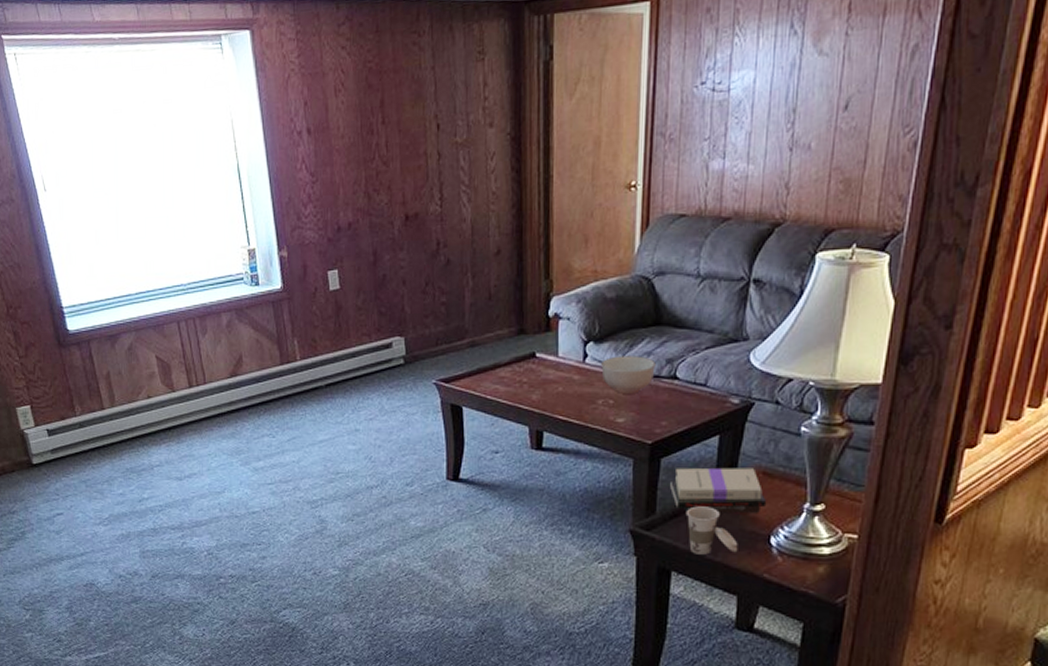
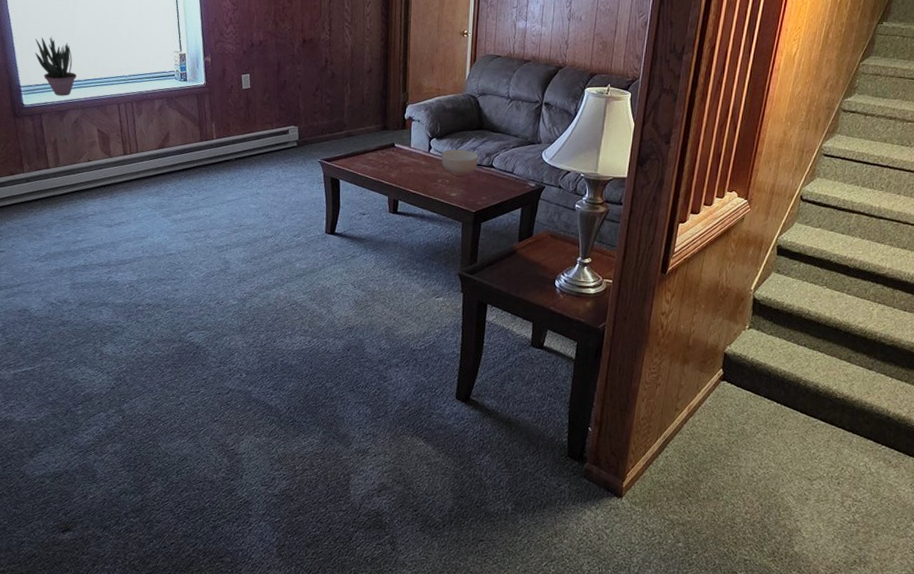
potted plant: none [75,239,126,317] -> present [35,36,76,96]
books: present [670,467,766,514] -> none [487,230,552,264]
cup: present [685,506,738,555] -> none [498,257,534,293]

